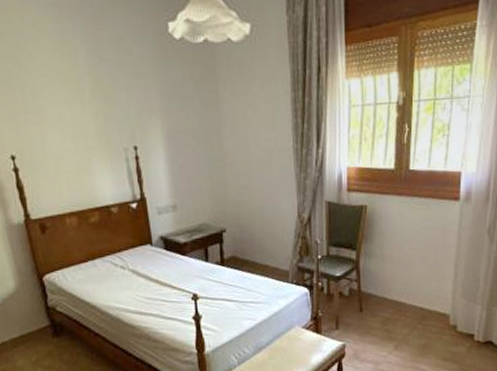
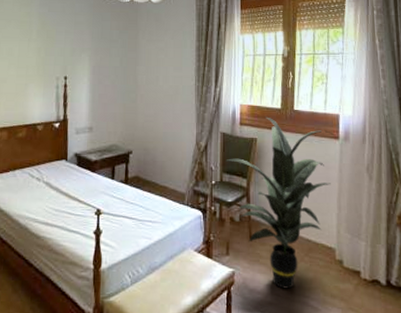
indoor plant: none [332,179,454,357] -> present [226,117,334,289]

